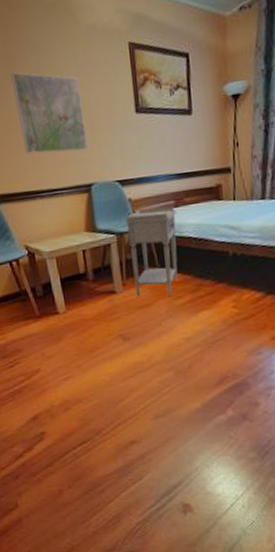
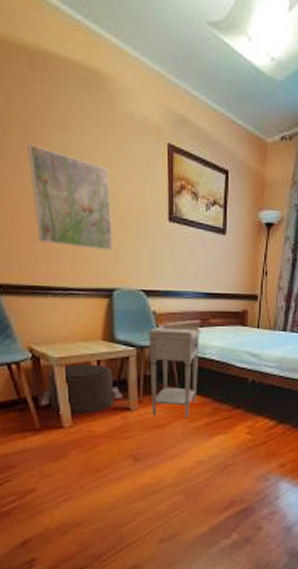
pouf: none [38,254,108,301] -> present [41,364,123,414]

